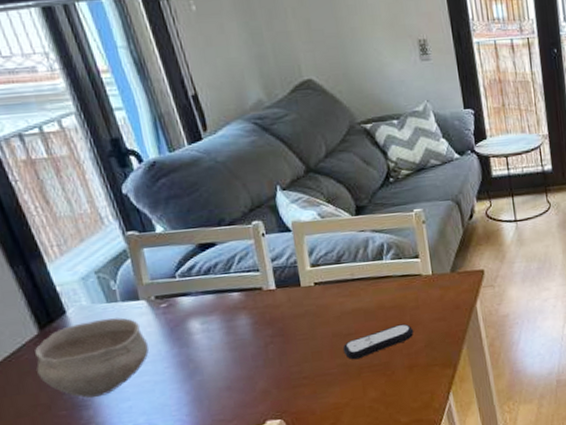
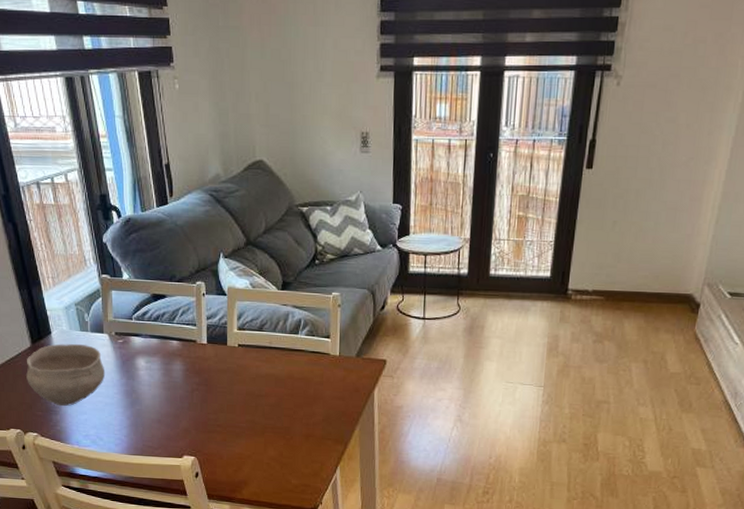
remote control: present [342,323,414,360] -> none [253,395,315,419]

